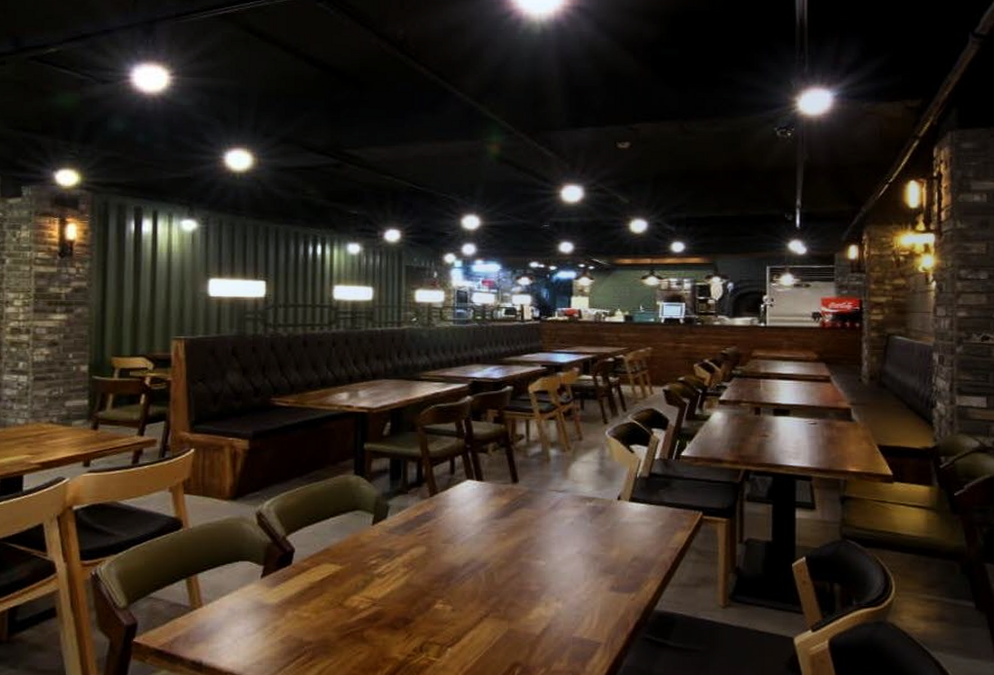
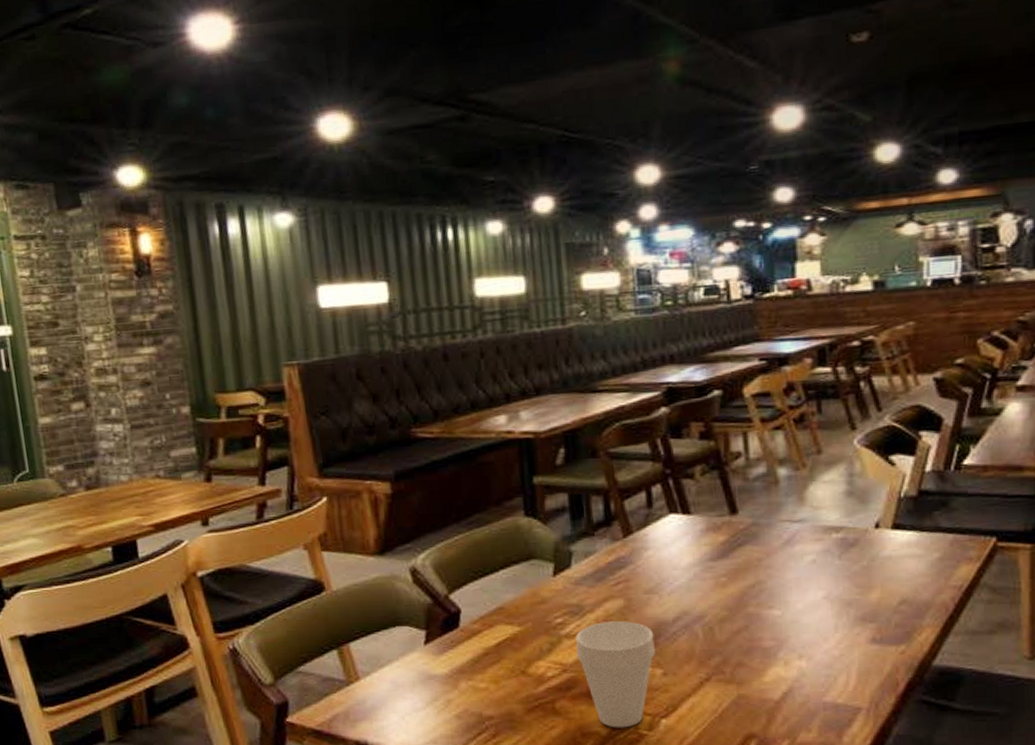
cup: none [384,565,447,655] -> present [576,621,655,728]

